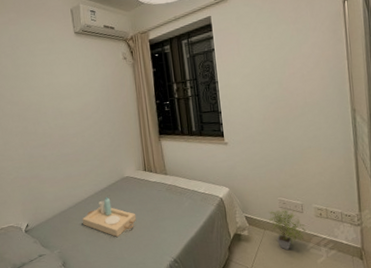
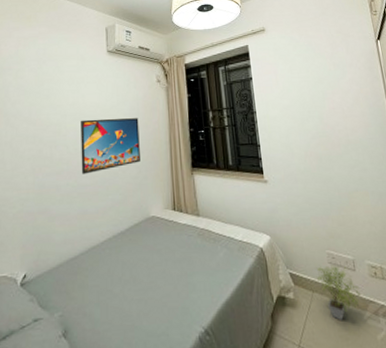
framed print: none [57,94,113,146] -> present [81,118,140,175]
serving tray: present [82,196,137,237] -> none [95,240,161,296]

